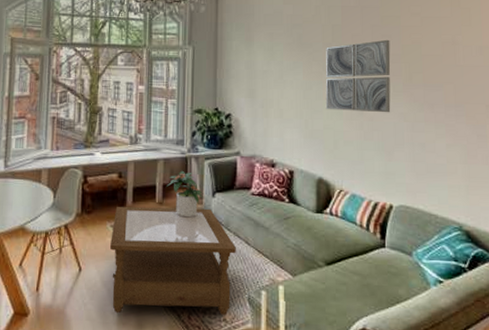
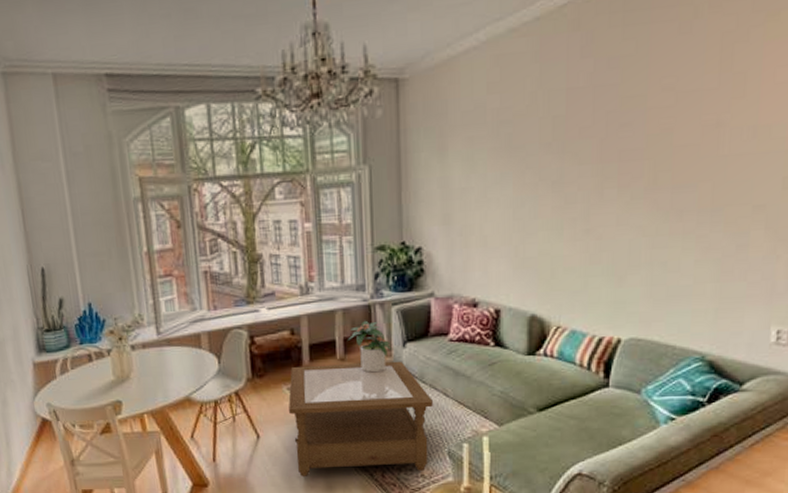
wall art: present [325,39,391,113] -> none [541,129,631,231]

